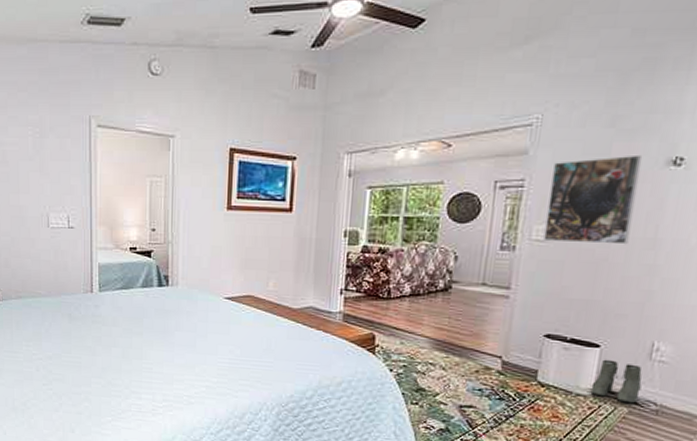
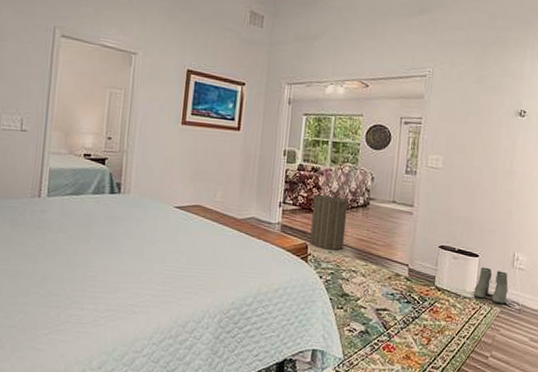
laundry hamper: none [377,273,427,341] -> present [309,189,351,251]
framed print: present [543,154,643,245] -> none [436,106,500,174]

